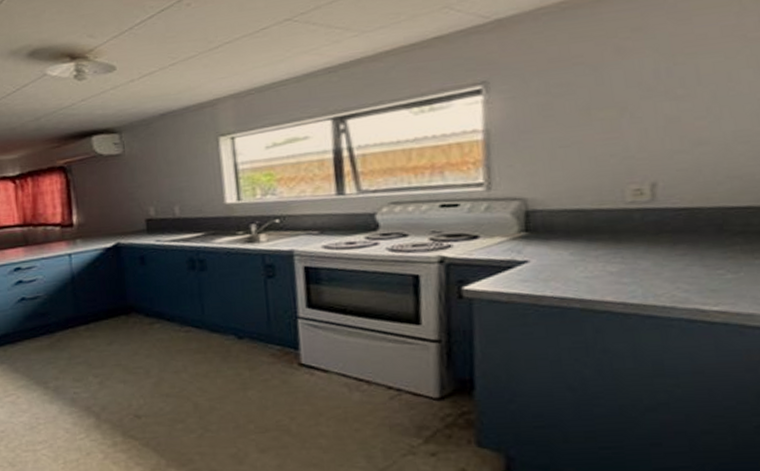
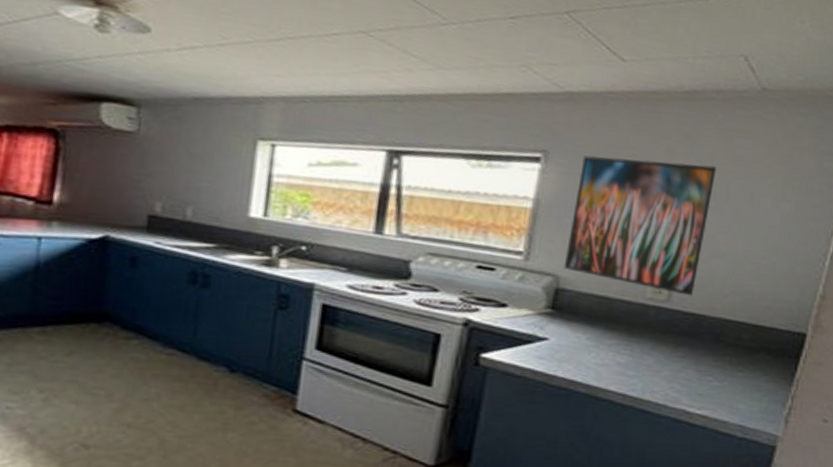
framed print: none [525,52,682,192] -> present [563,155,716,296]

